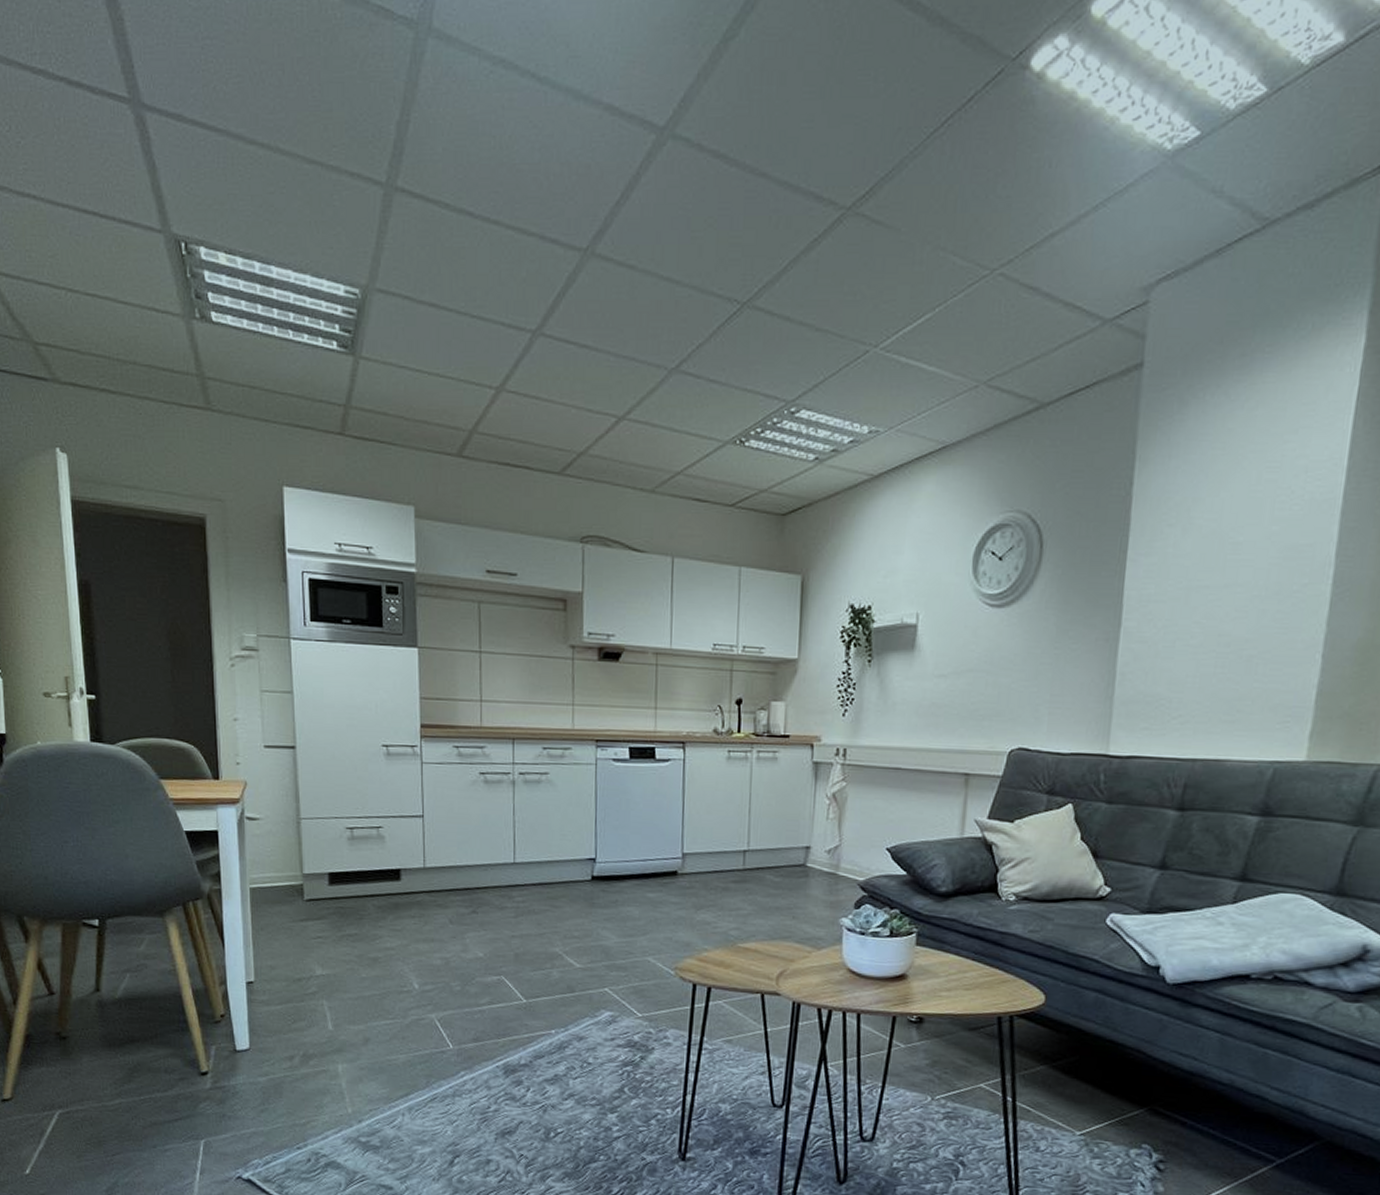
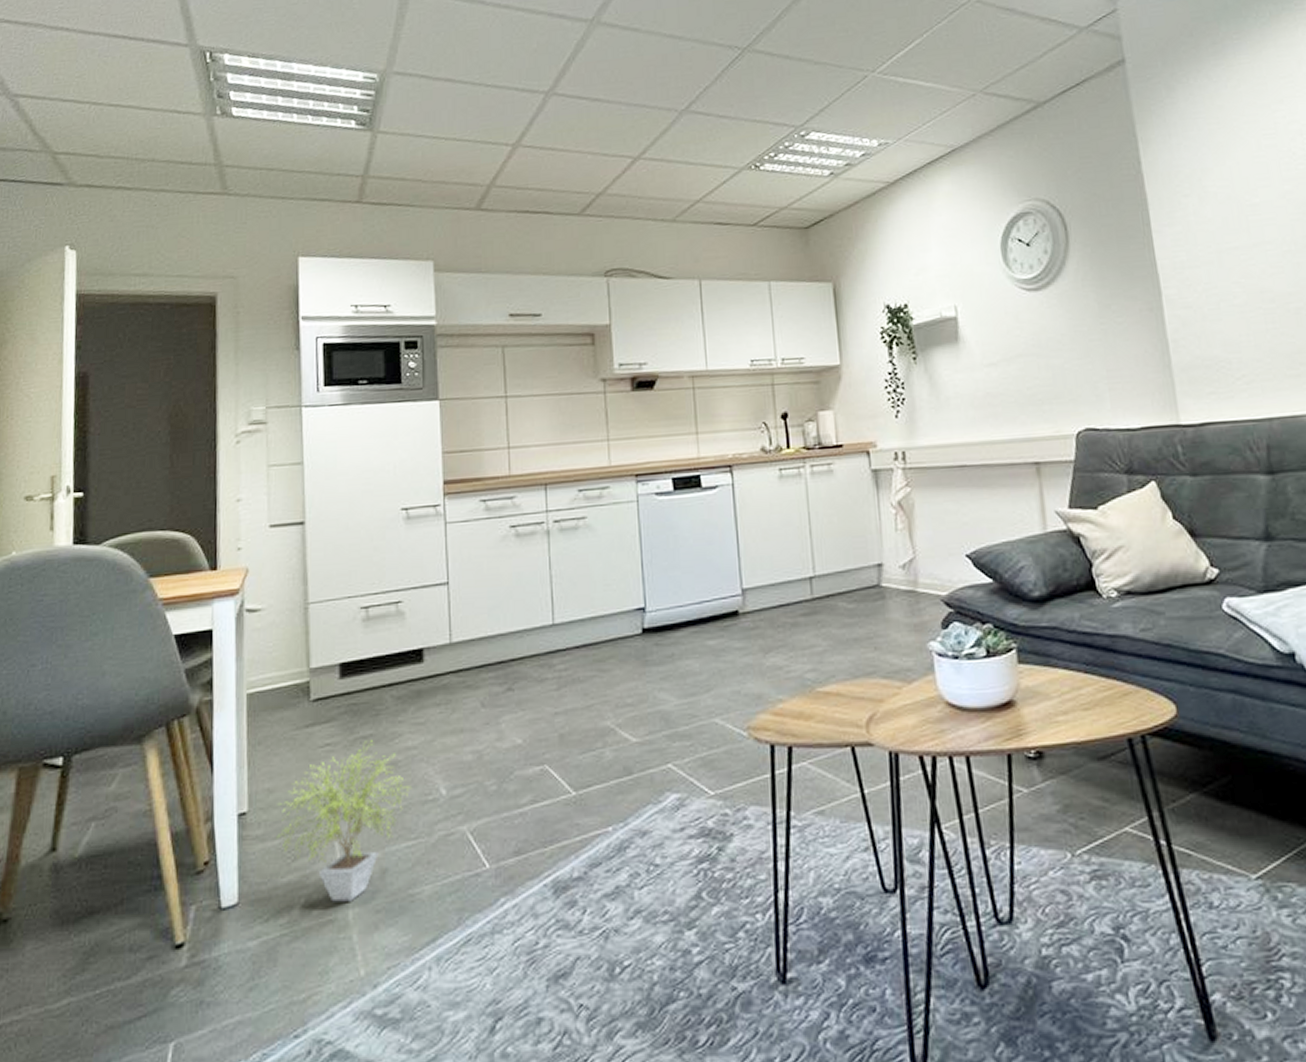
potted plant: none [279,938,390,1059] -> present [276,740,411,902]

